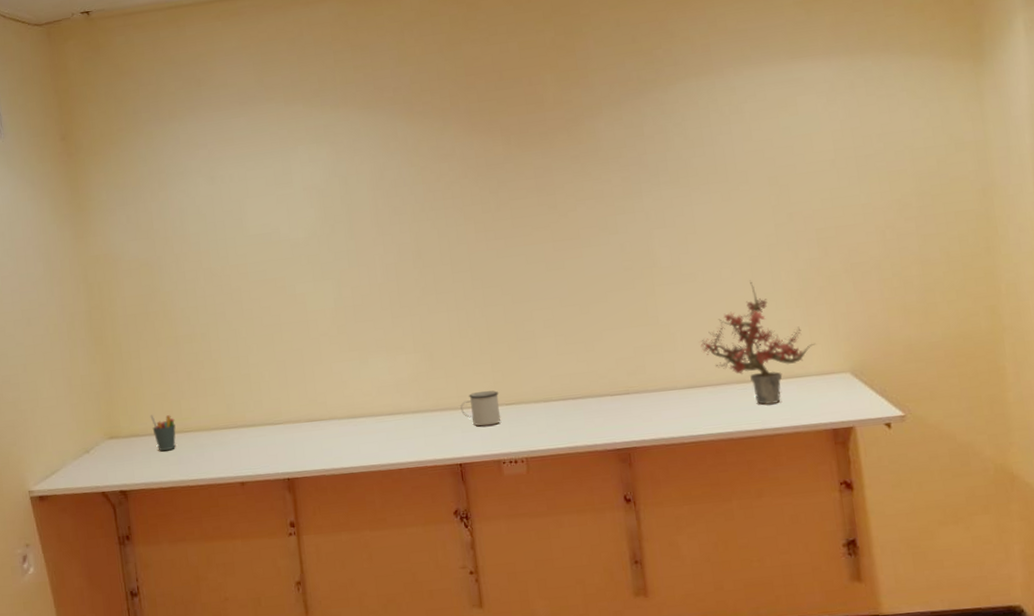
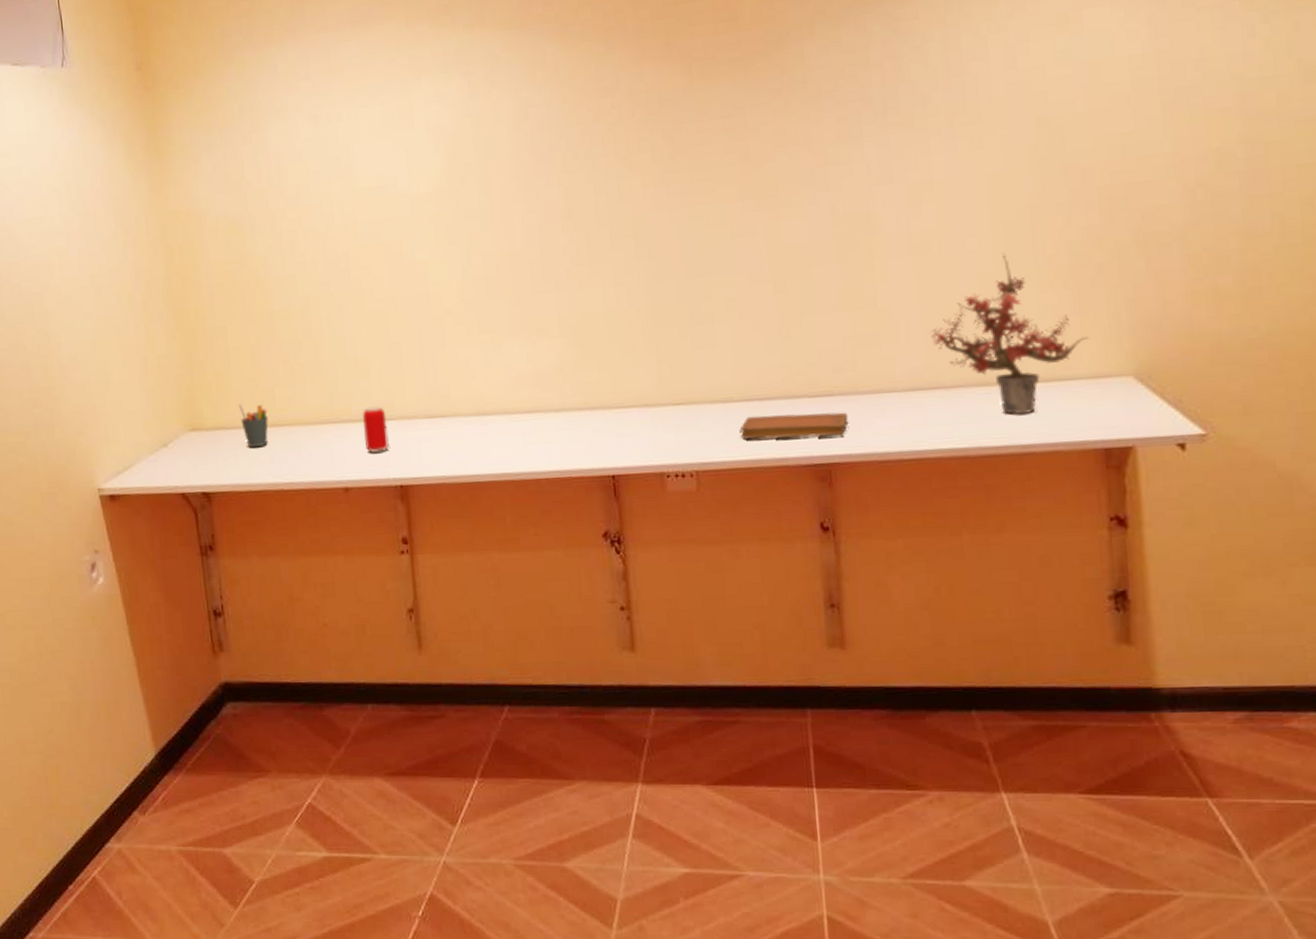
beverage can: none [255,413,278,452] -> present [363,406,389,453]
mug: present [460,390,500,426] -> none [616,386,666,431]
notebook: none [559,406,642,431] -> present [740,412,849,440]

